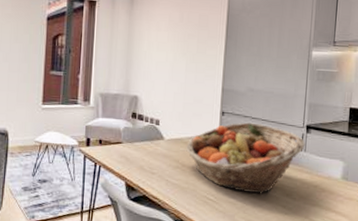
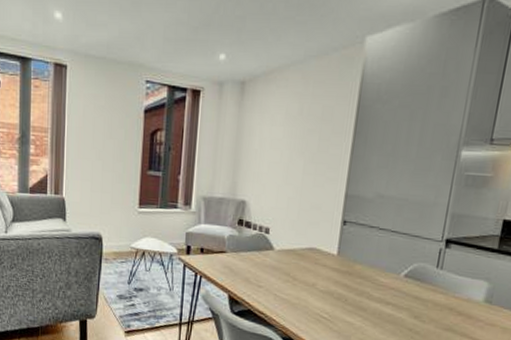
fruit basket: present [186,122,305,194] -> none [299,233,443,315]

